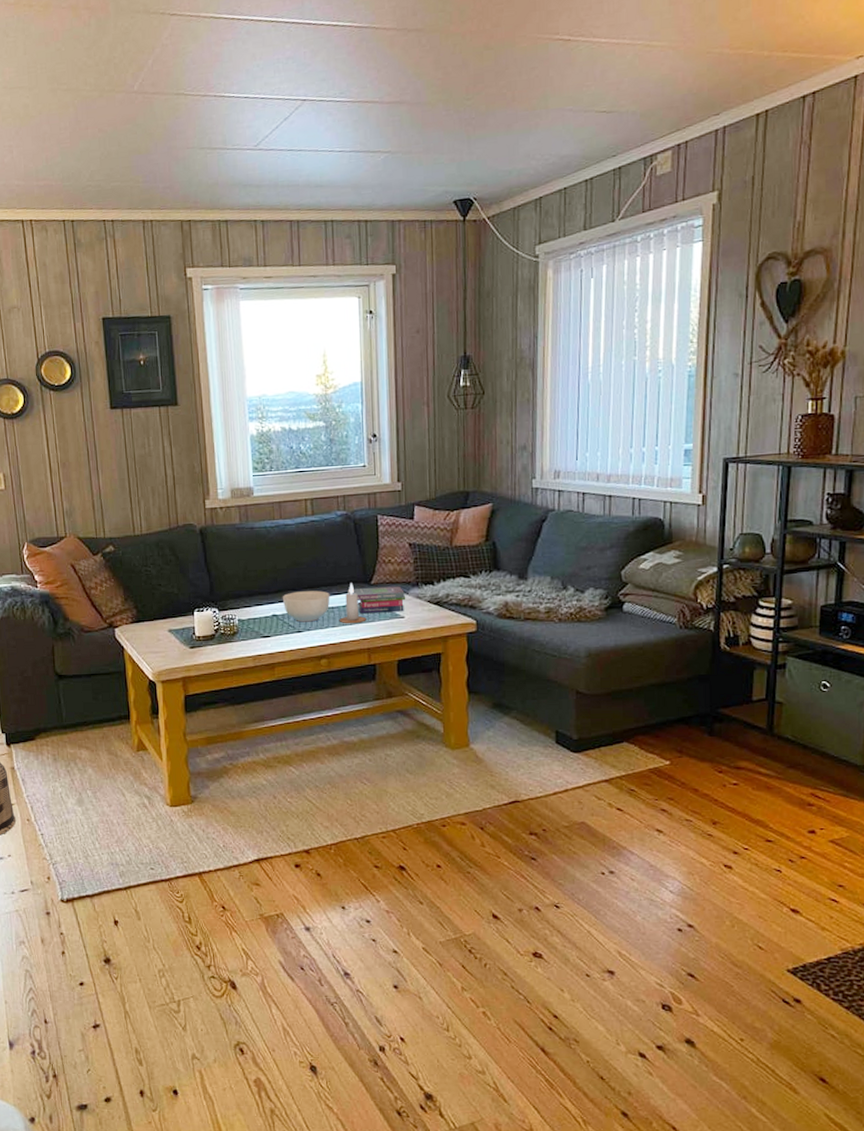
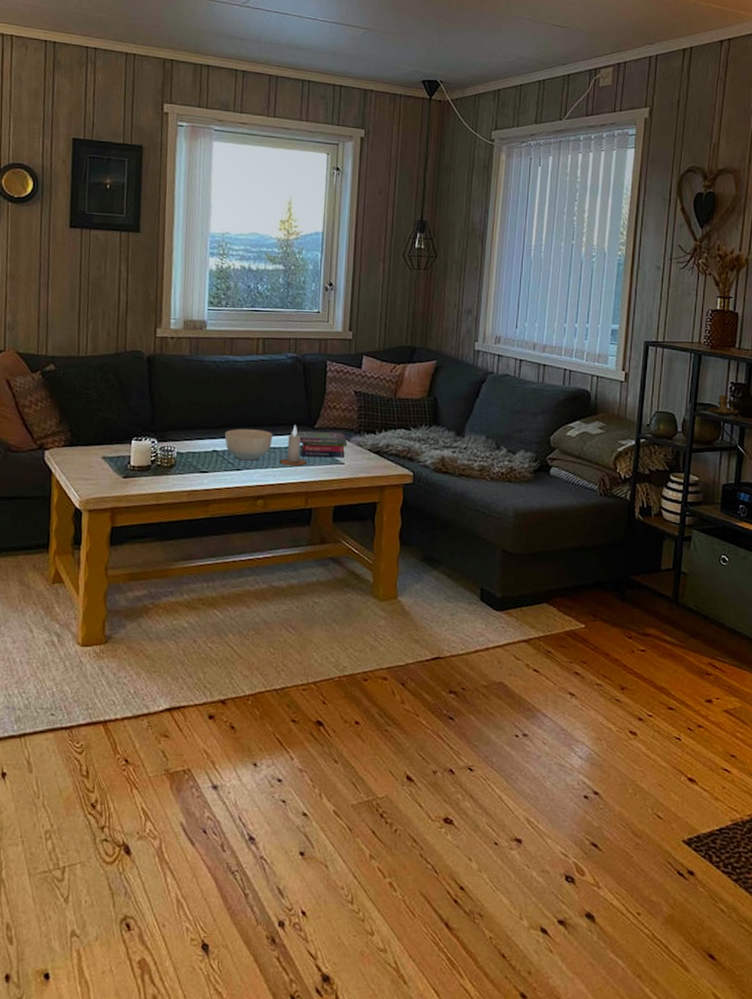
candlestick: none [800,508,838,531] -> present [708,394,739,416]

